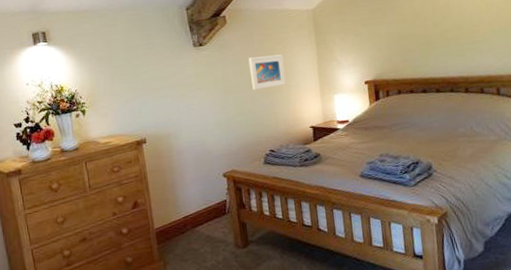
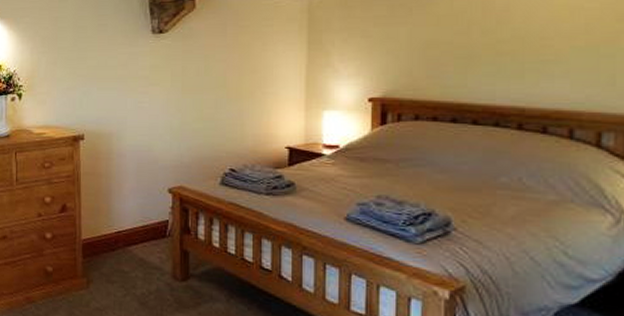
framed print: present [248,54,286,90] -> none [217,52,262,93]

